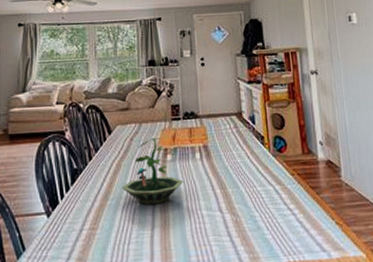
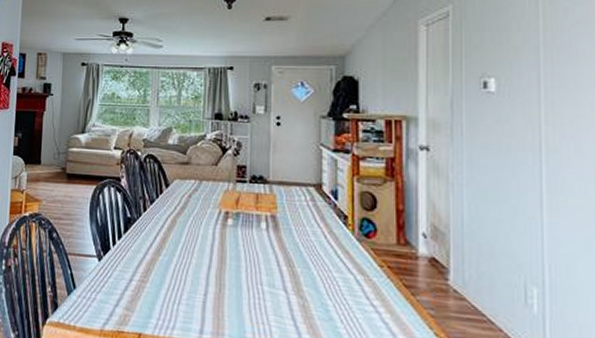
terrarium: present [122,138,184,205] -> none [176,198,244,270]

